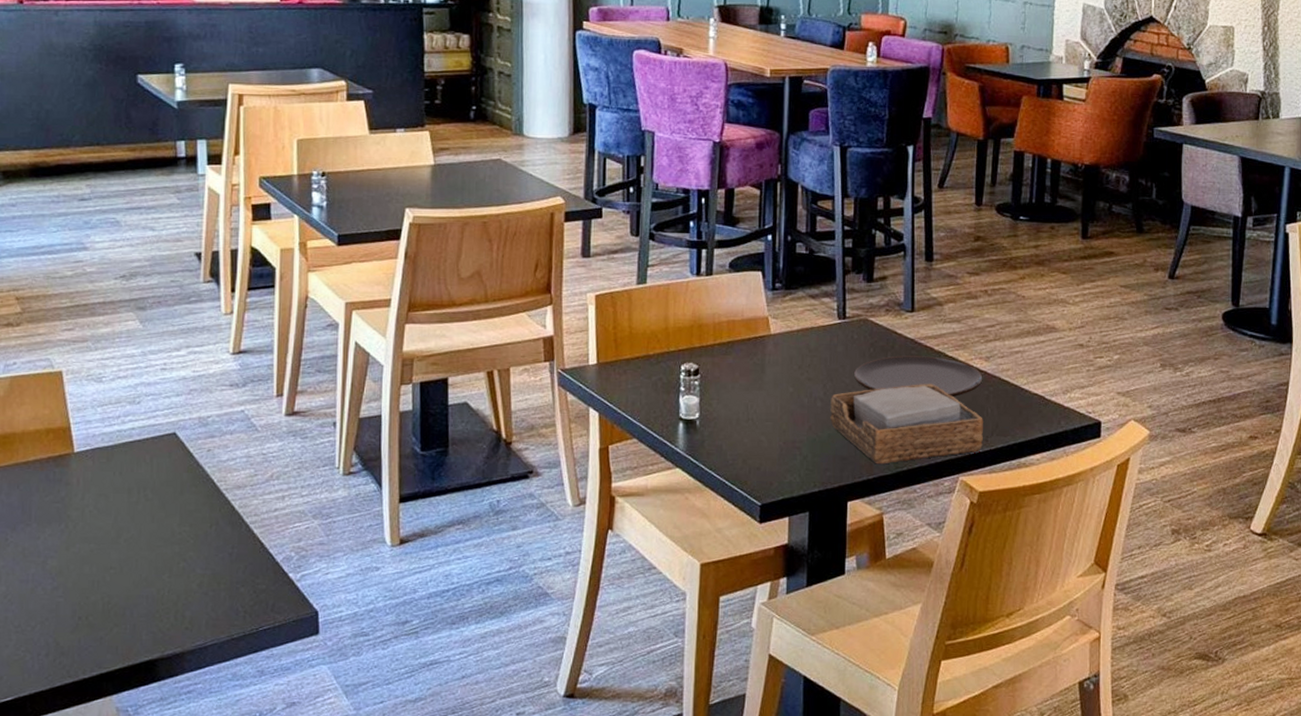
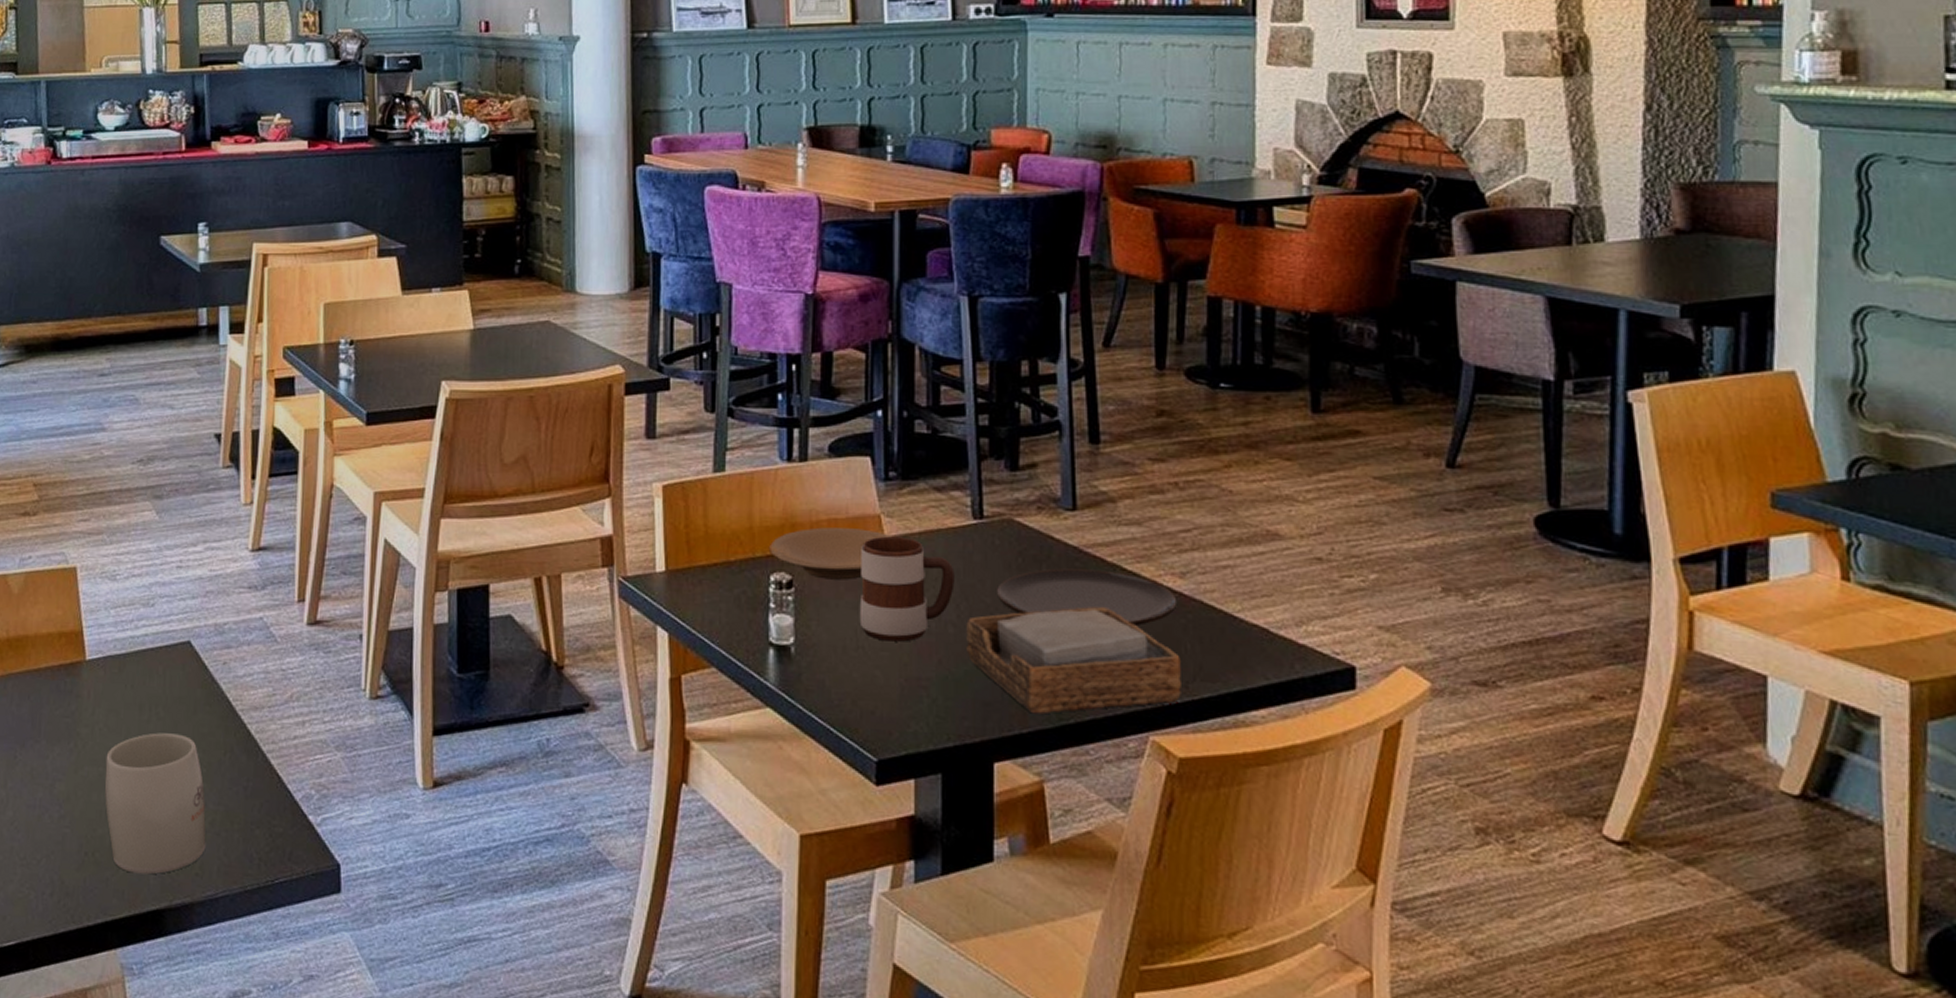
mug: none [96,512,195,632] -> present [104,732,206,875]
saucer: none [680,327,776,368] -> present [768,527,891,580]
mug: none [750,333,823,414] -> present [859,536,955,642]

